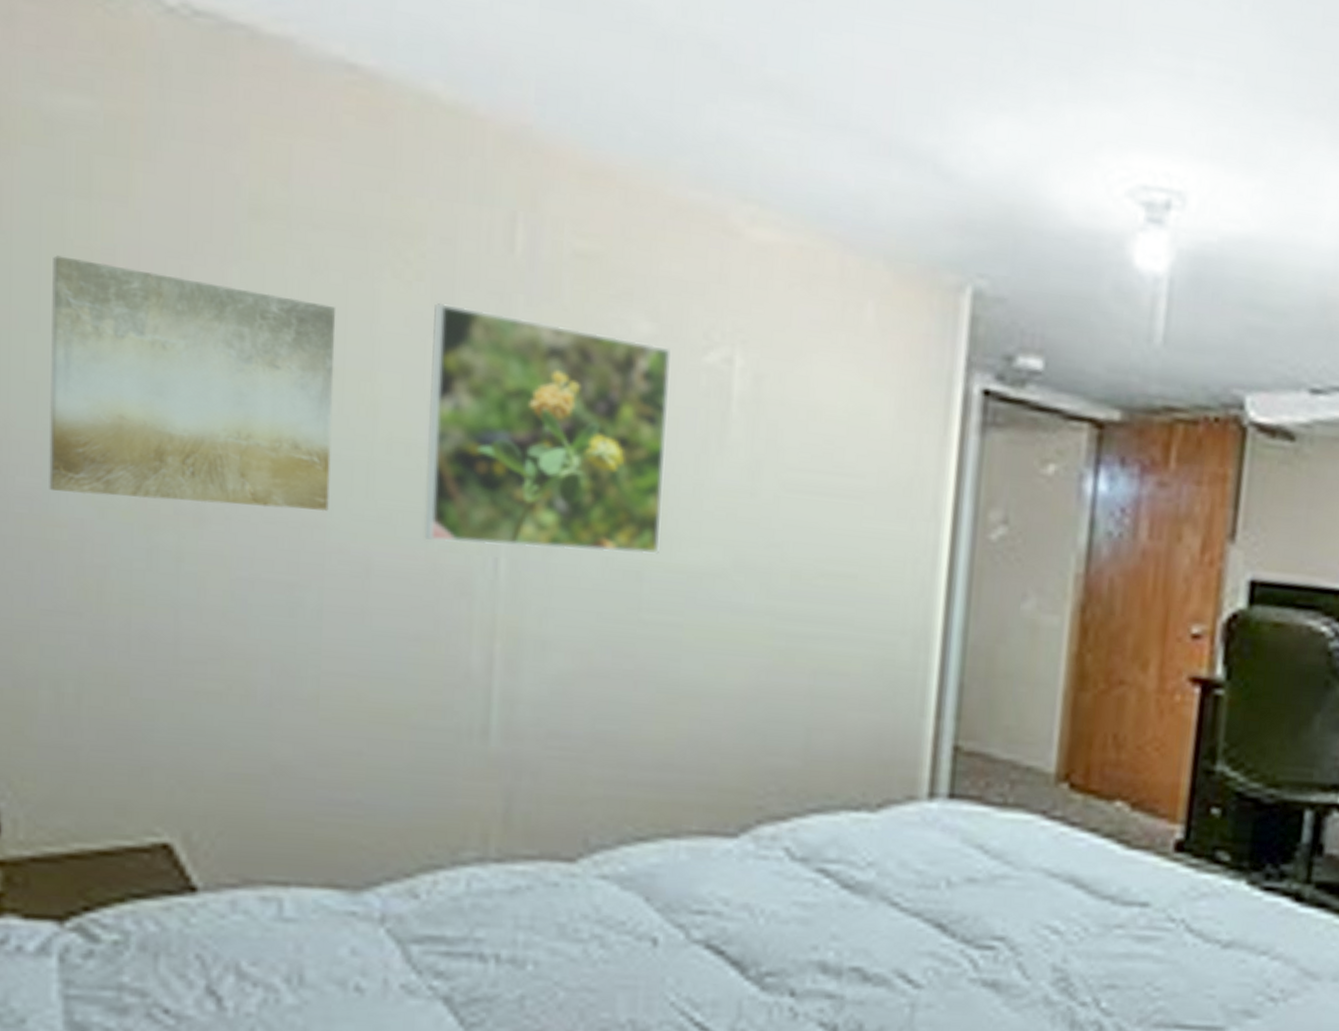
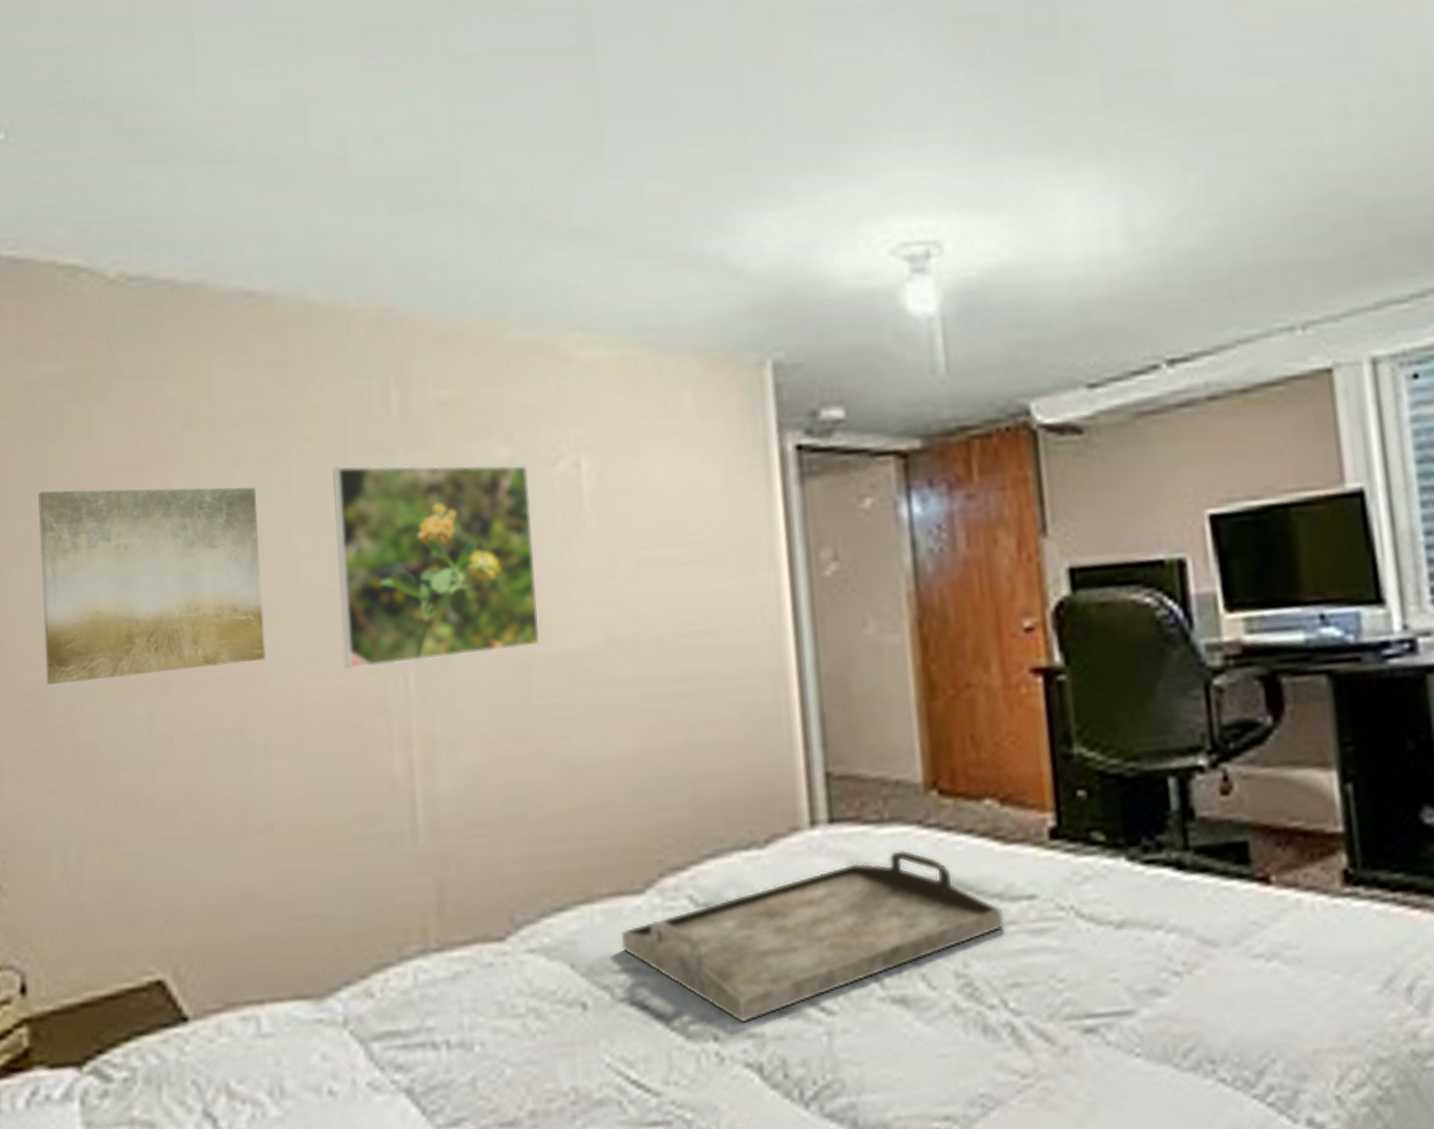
serving tray: none [704,836,1113,983] -> present [620,849,1005,1023]

